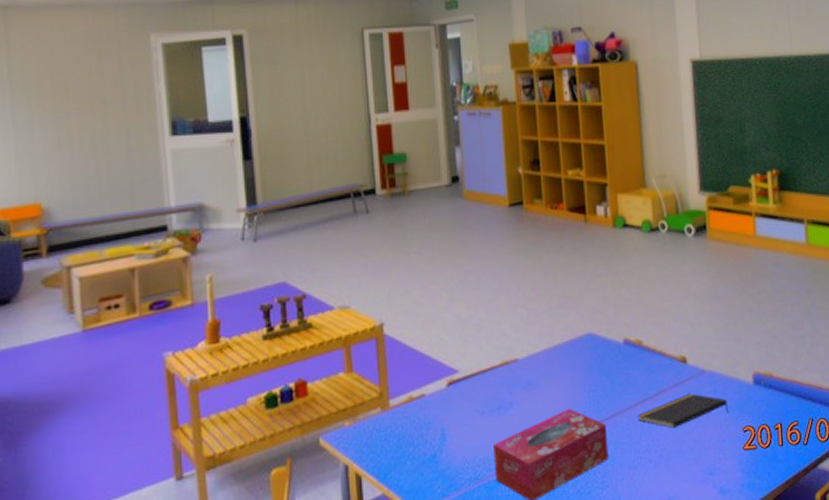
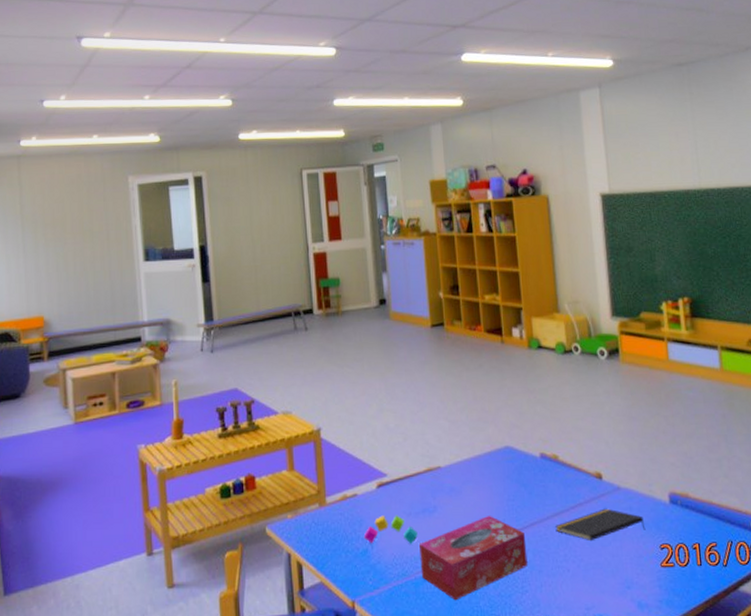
toy blocks: none [431,414,492,448] -> present [363,515,418,544]

